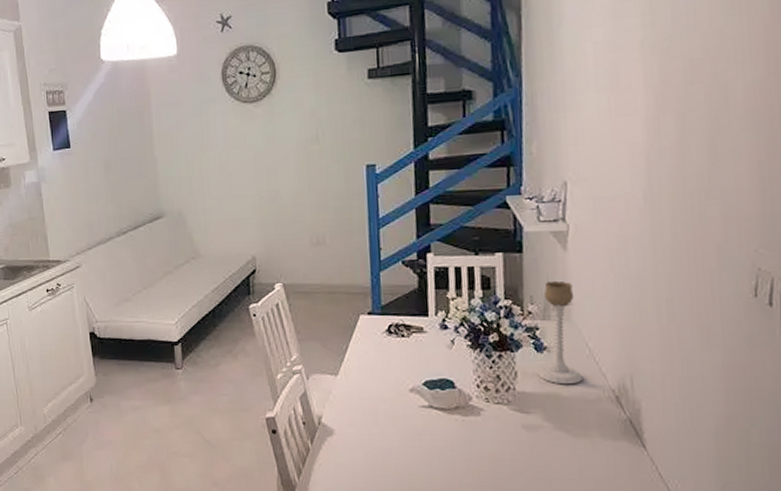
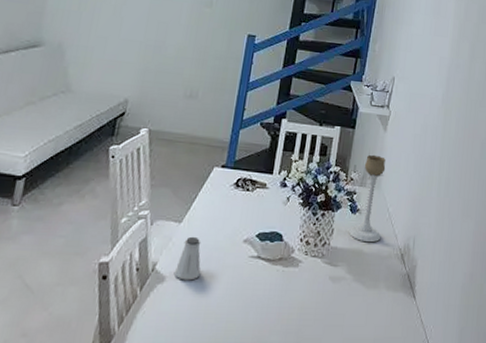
saltshaker: none [341,388,370,433] -> present [173,236,201,281]

